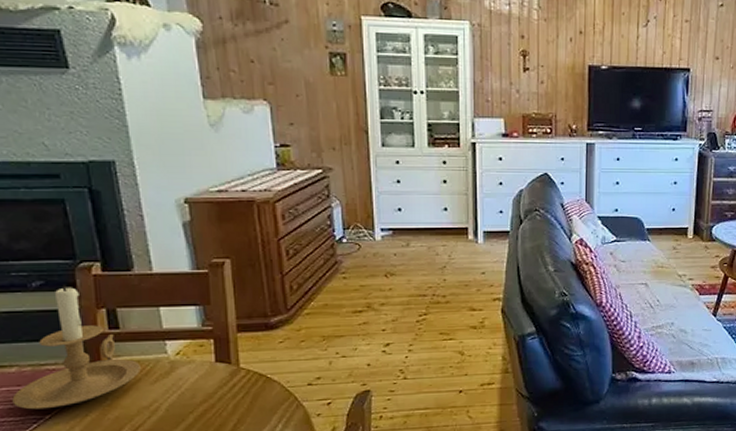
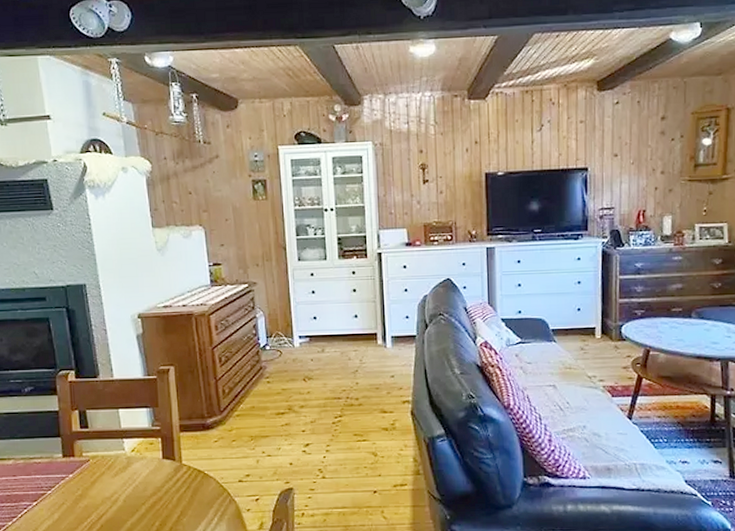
candle holder: present [12,284,141,410] -> none [9,389,104,497]

